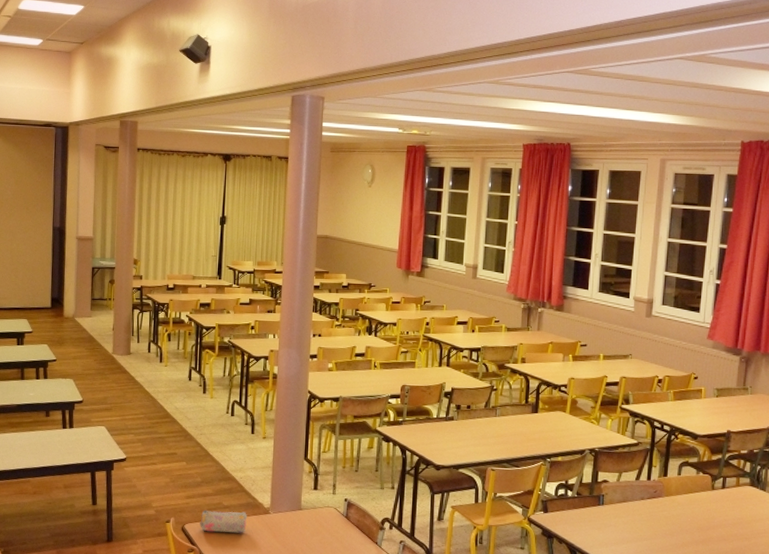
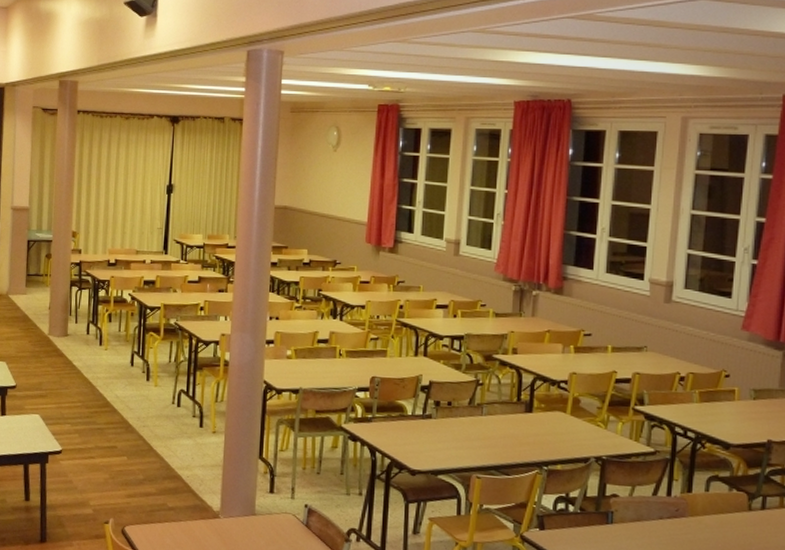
pencil case: present [200,509,247,533] -> none [141,510,194,539]

